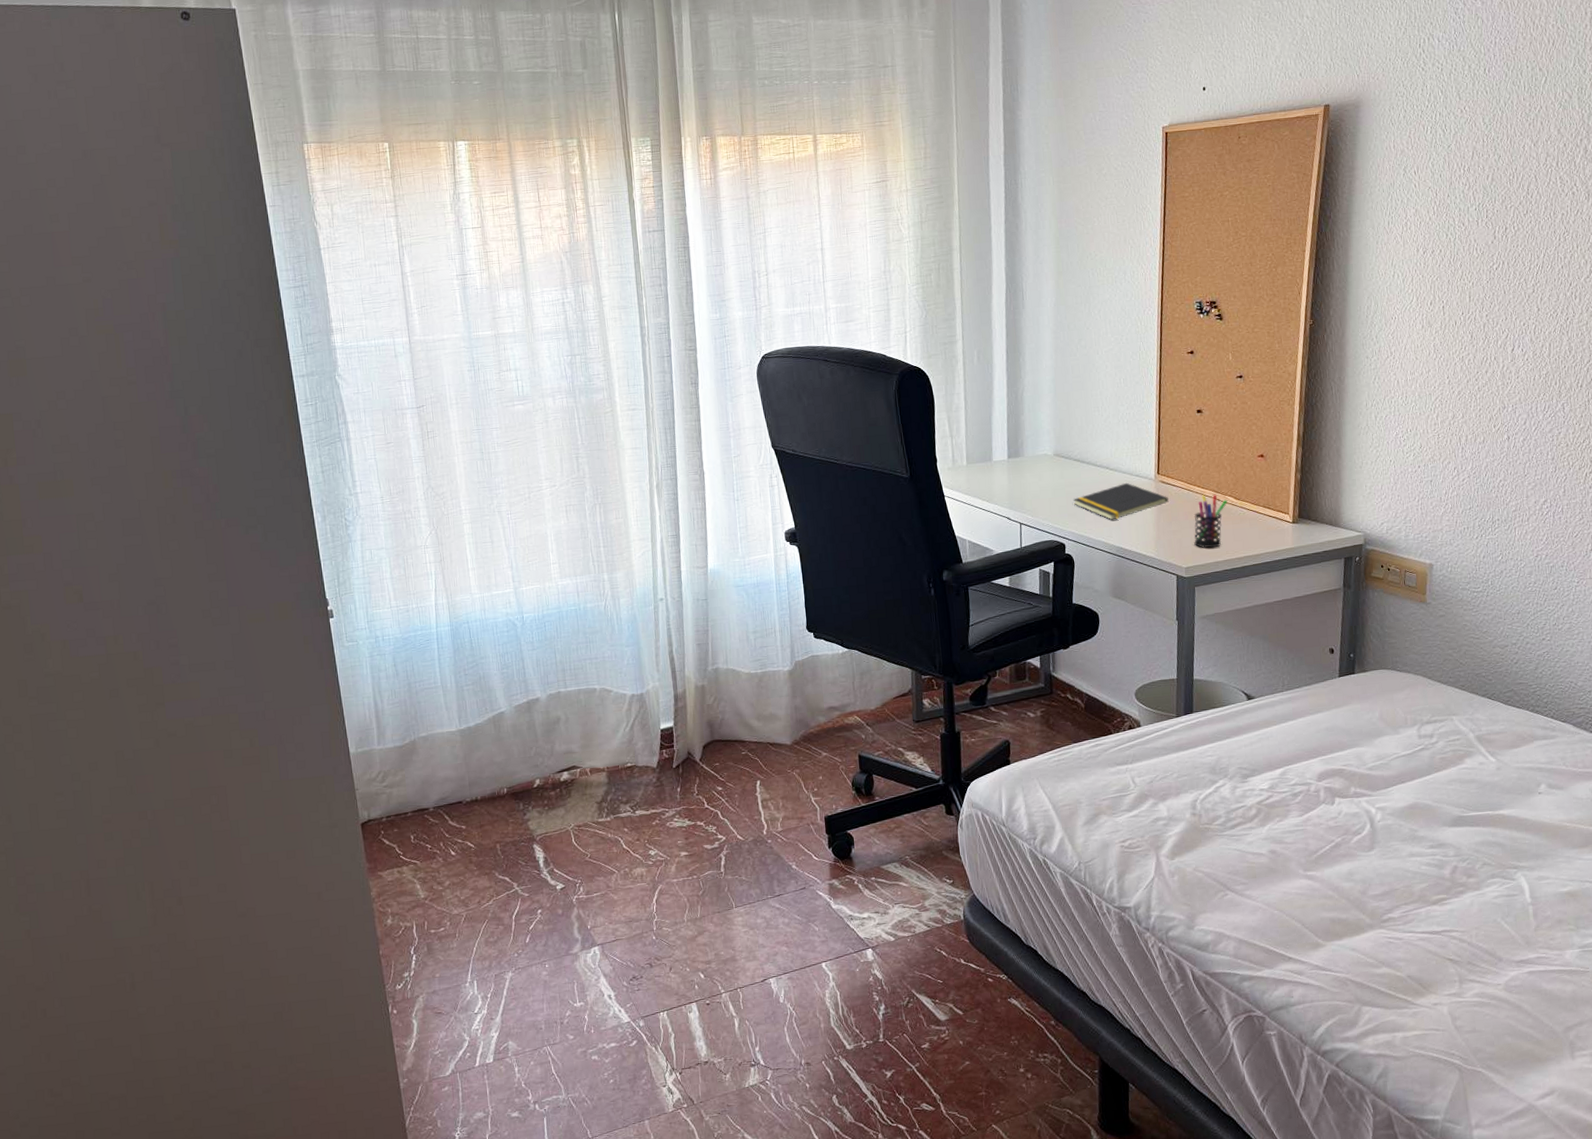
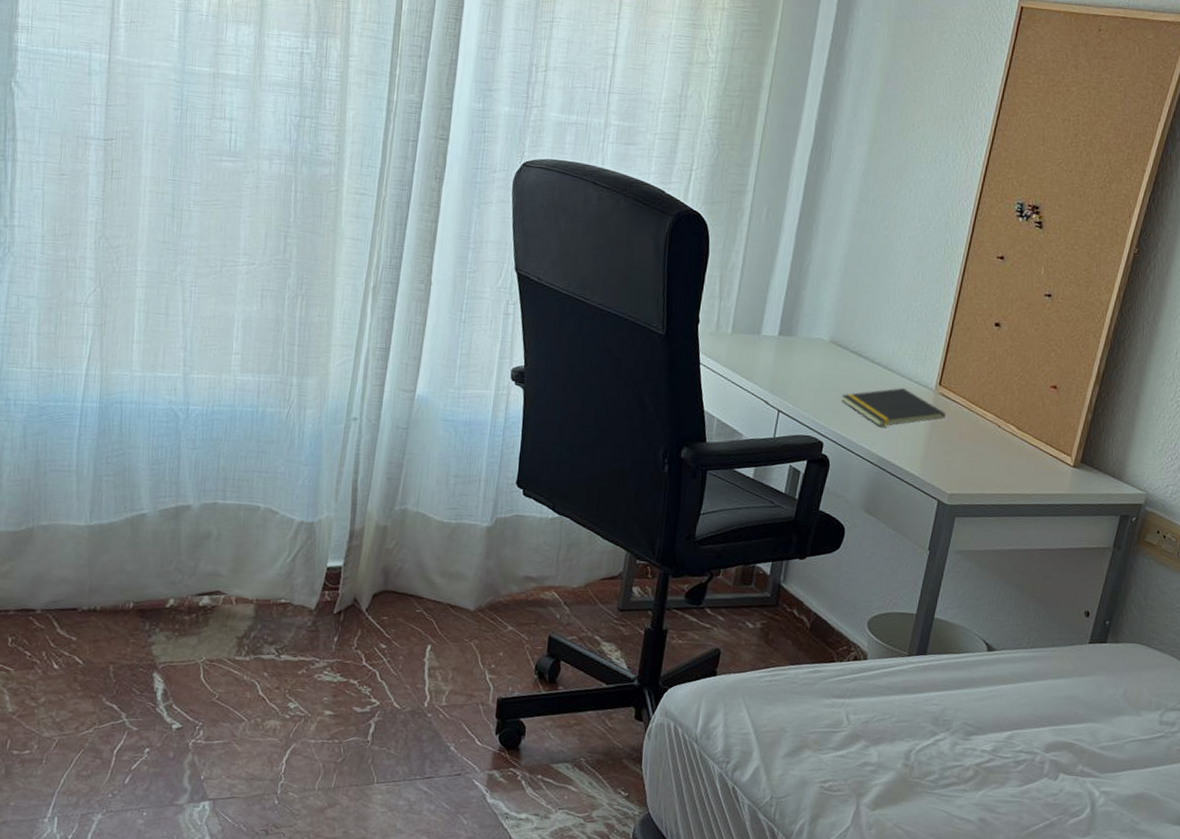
pen holder: present [1194,495,1228,548] -> none [963,417,1009,478]

